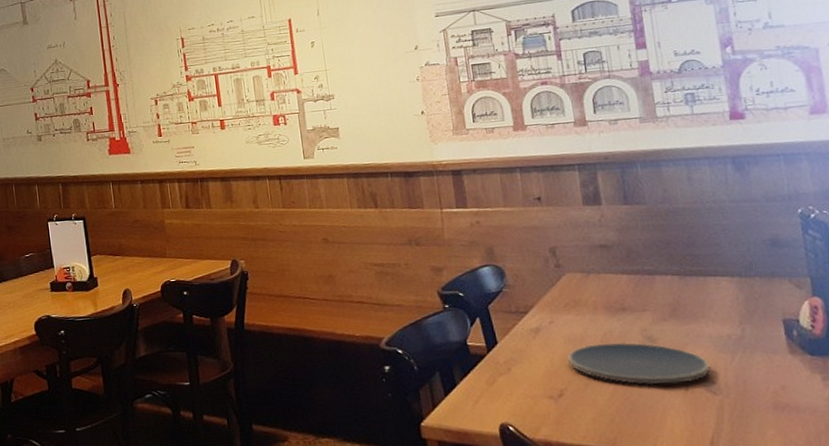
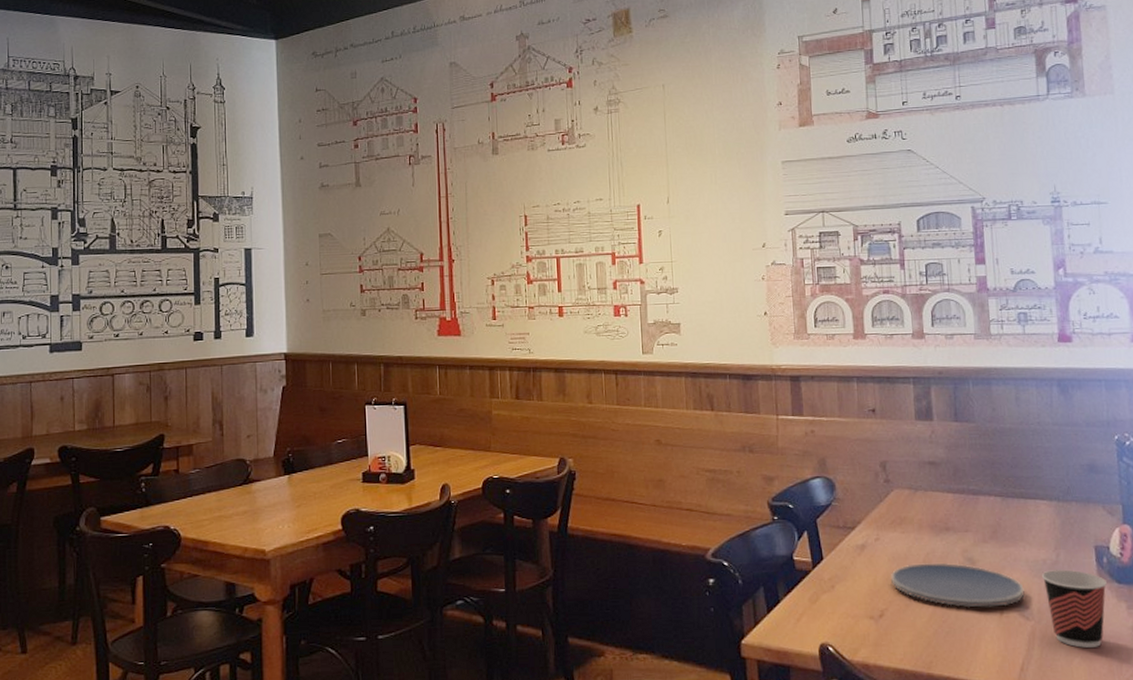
cup: none [728,344,798,420] -> present [1042,569,1107,648]

